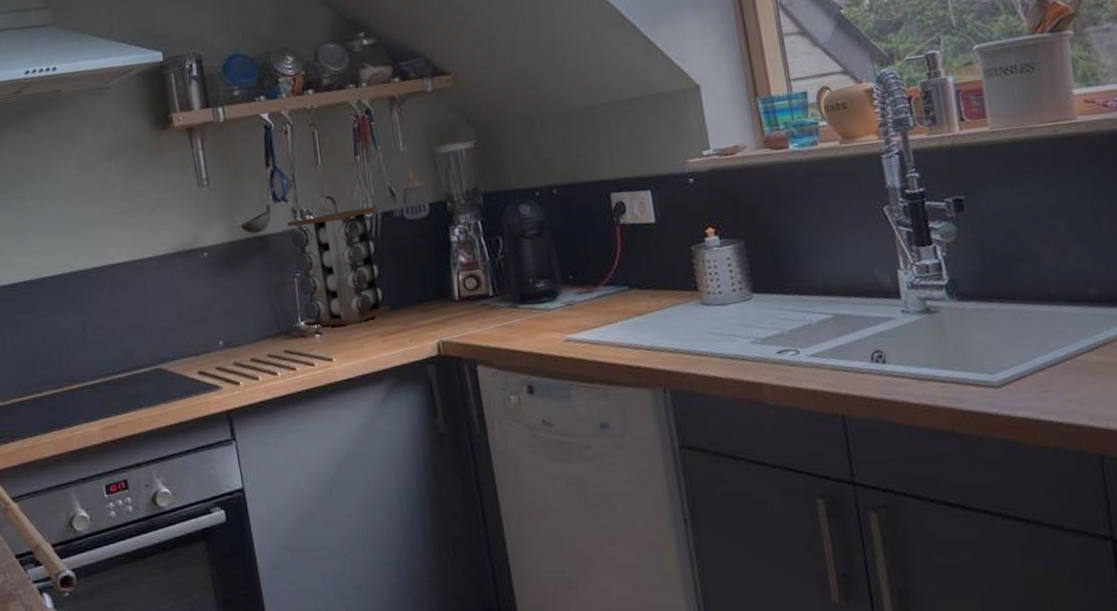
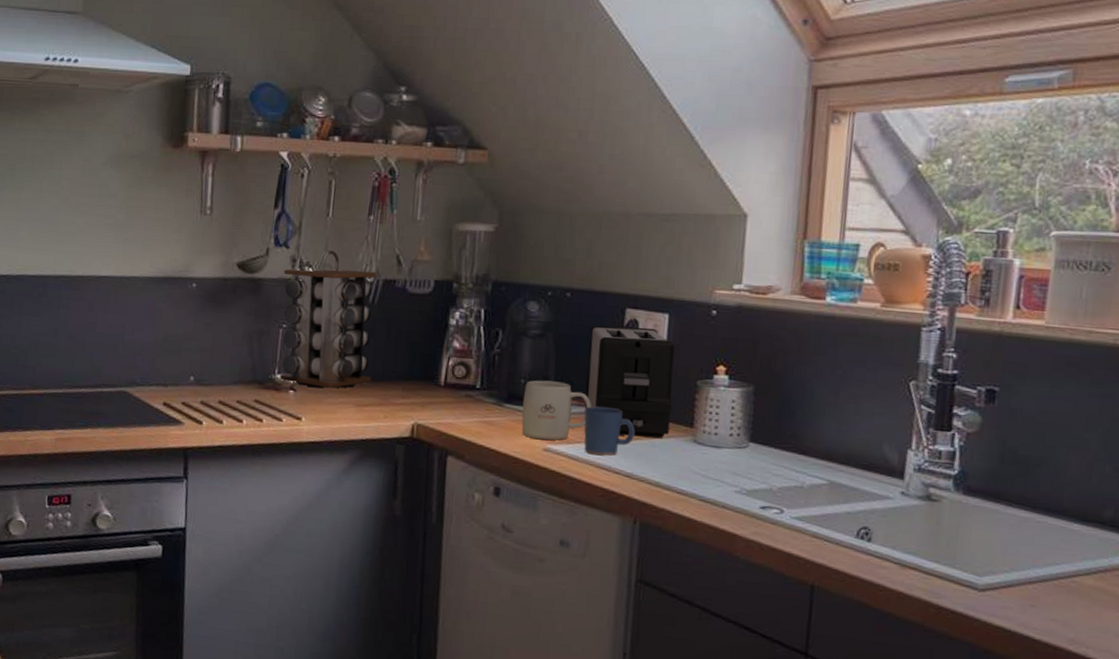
mug: none [534,273,599,333] -> present [521,380,591,441]
toaster: none [582,206,677,312] -> present [584,325,675,438]
mug: none [594,287,646,336] -> present [584,406,635,456]

